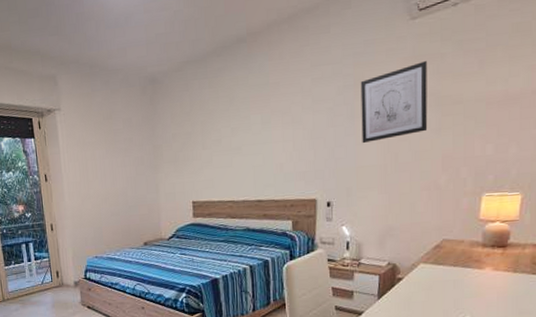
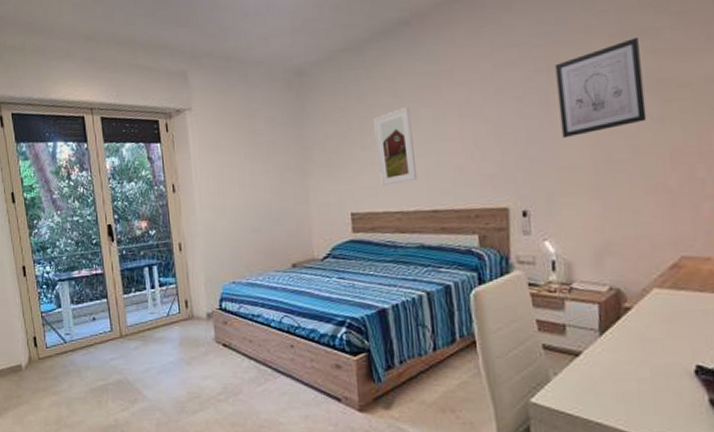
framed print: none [213,113,247,180] -> present [373,107,418,186]

